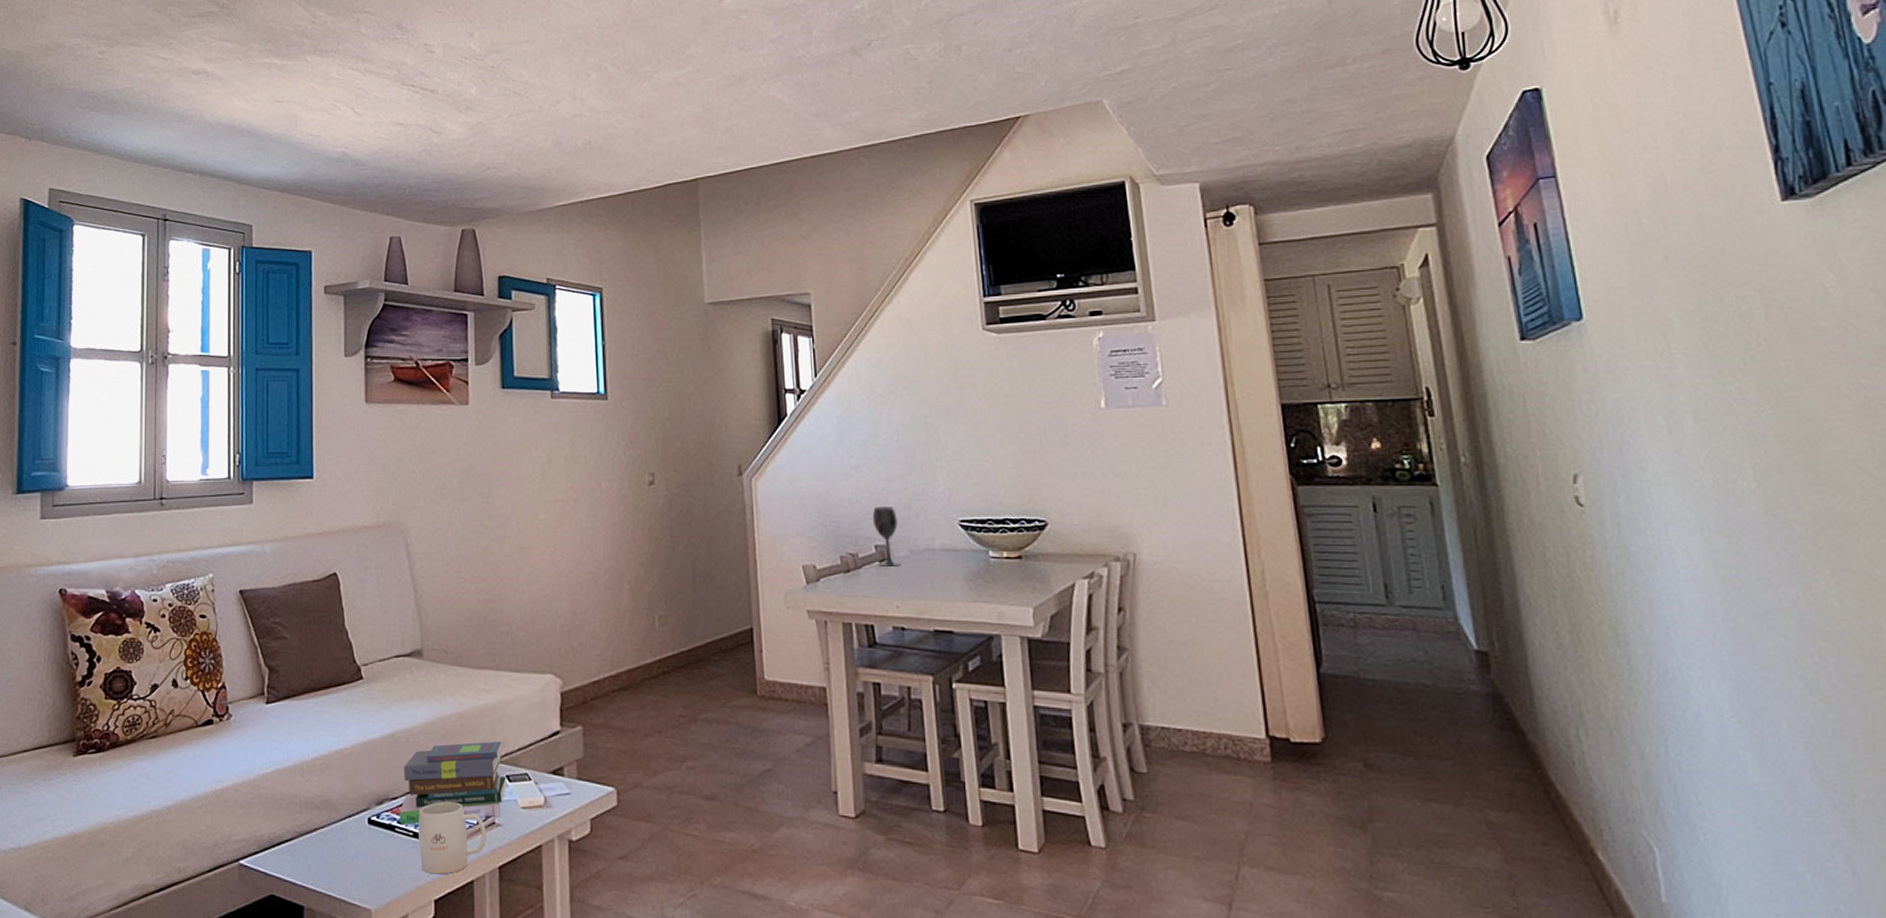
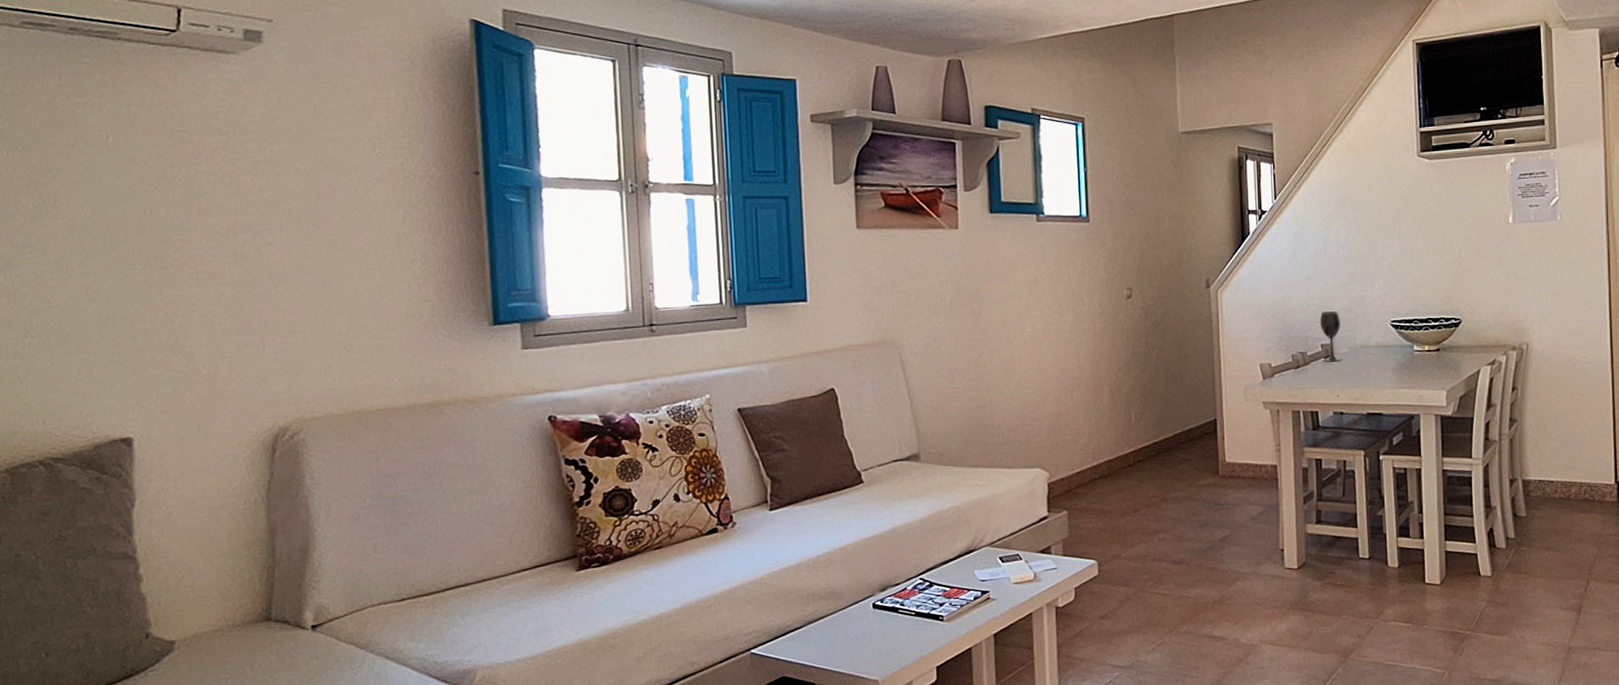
books: present [399,741,507,825] -> none [902,529,1000,606]
mug: present [418,802,486,875] -> none [919,583,982,646]

